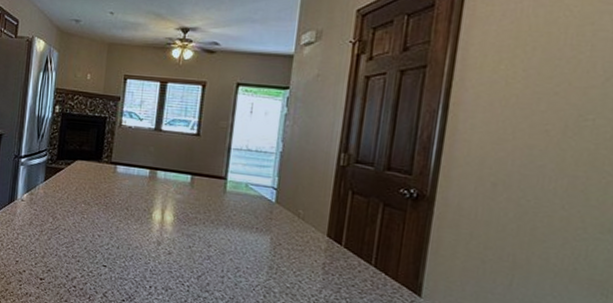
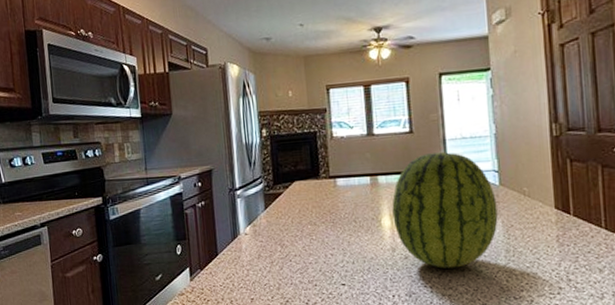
fruit: none [163,158,270,274] -> present [392,151,498,269]

